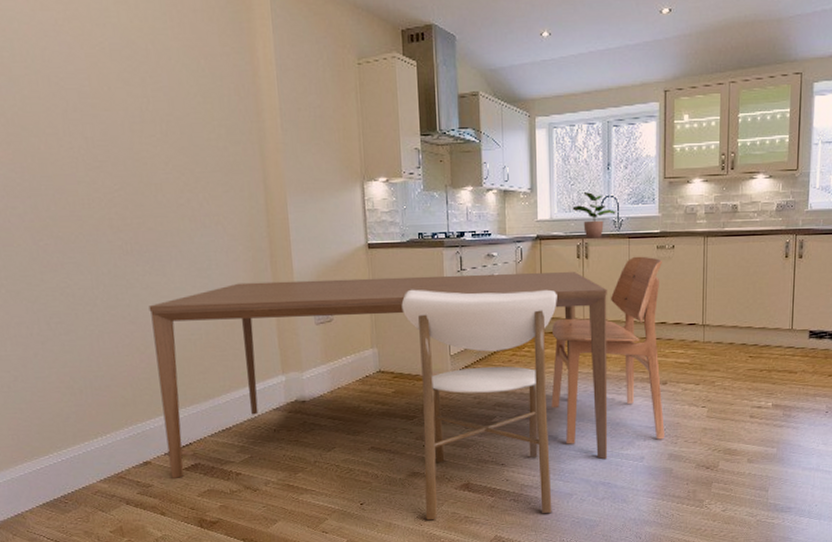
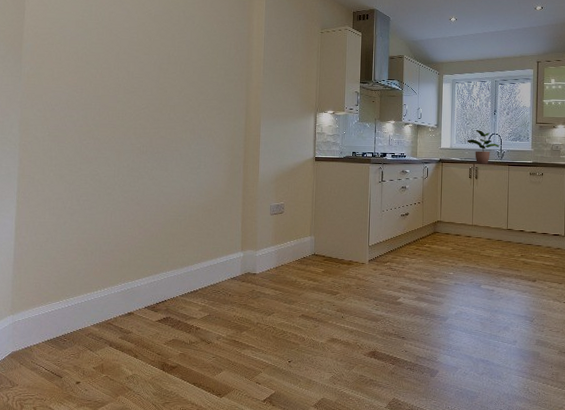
dining table: present [148,272,608,478] -> none [147,180,491,341]
dining chair: present [401,289,557,521] -> none [335,193,453,383]
dining chair: present [551,256,664,444] -> none [444,179,534,327]

